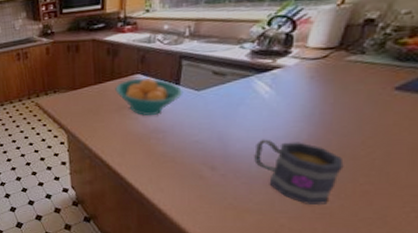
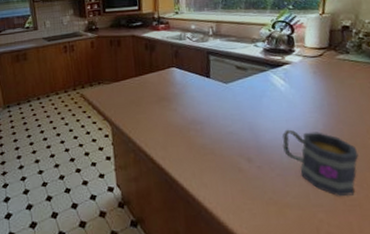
fruit bowl: present [115,77,184,116] -> none [154,70,214,108]

